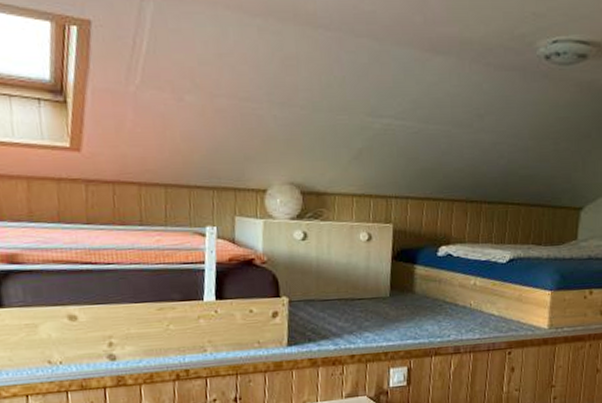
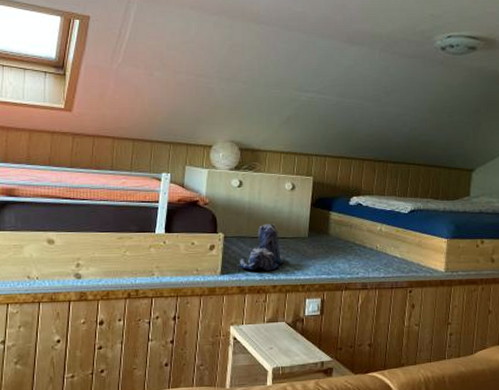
plush toy: none [308,282,362,339] -> present [239,223,284,271]

